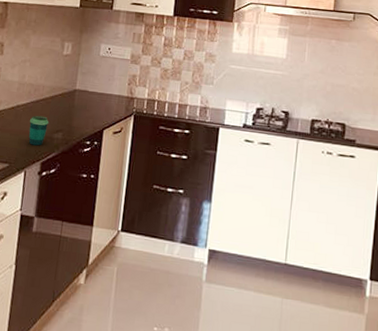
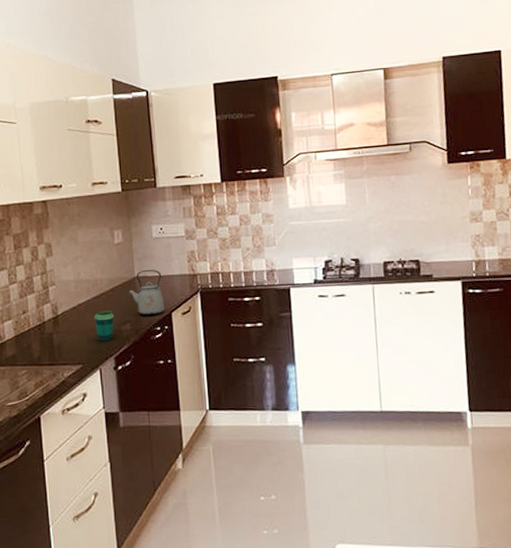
kettle: none [67,85,101,130] -> present [129,270,165,316]

